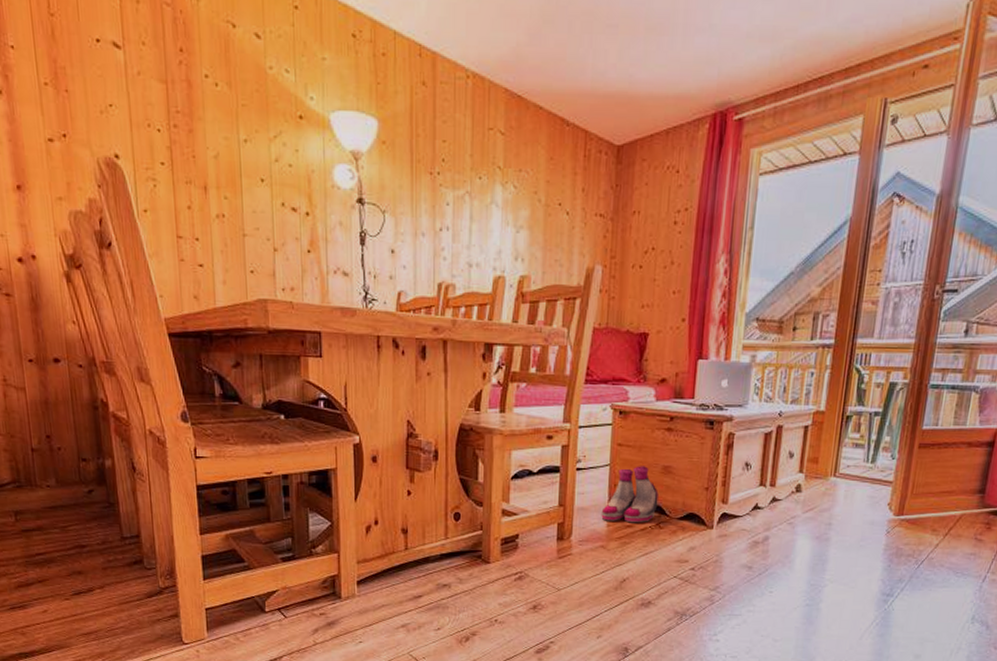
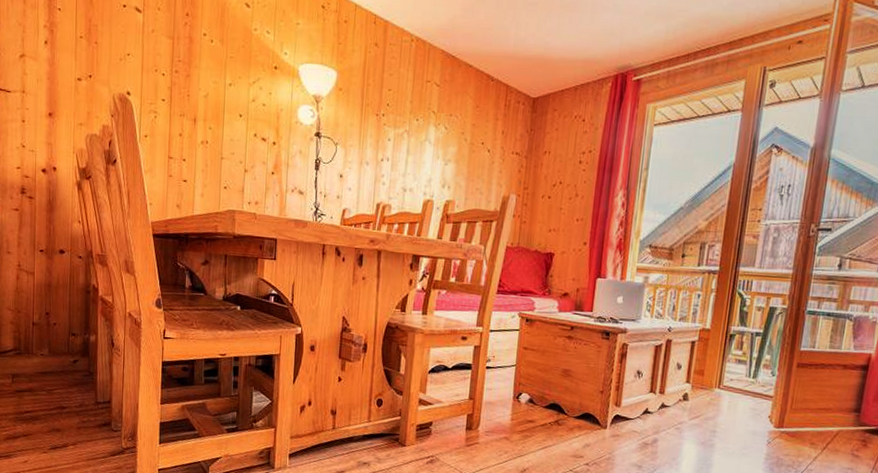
boots: present [601,466,659,523] -> none [506,368,558,419]

